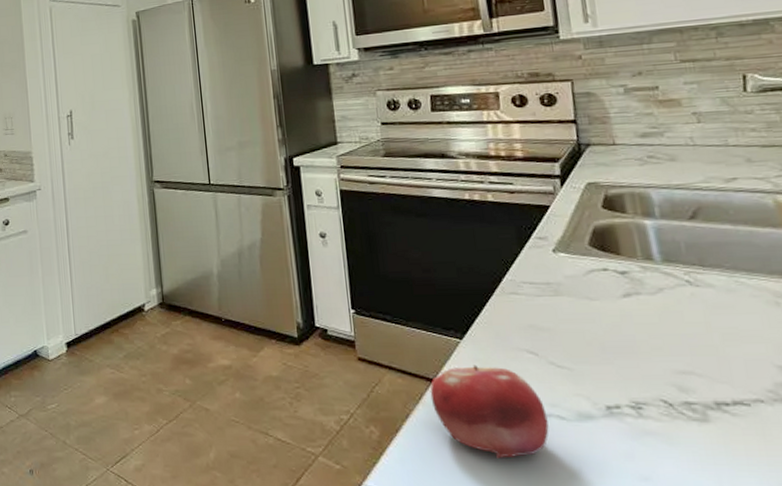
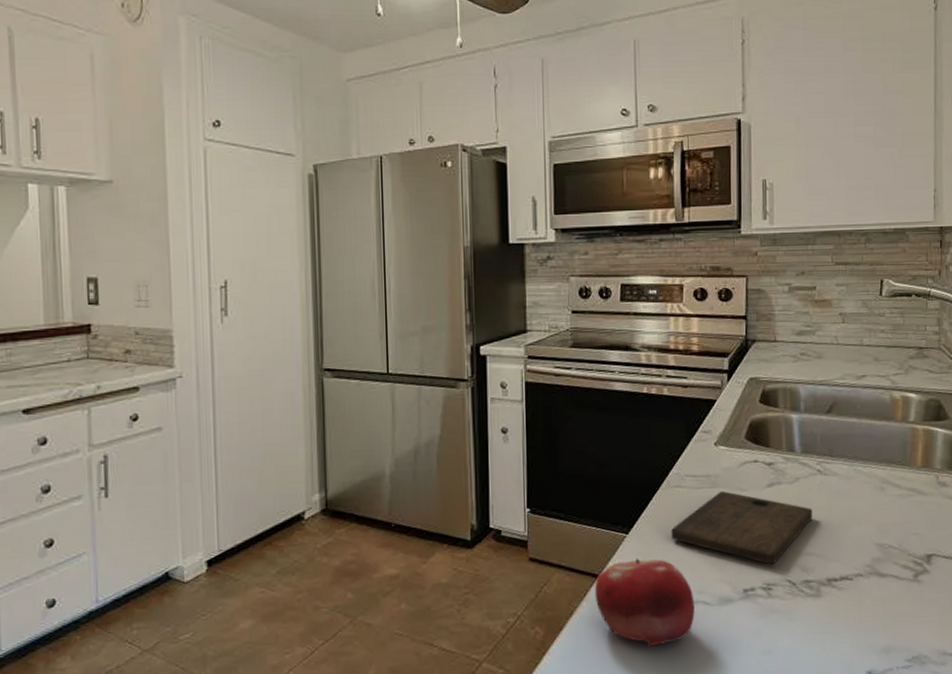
cutting board: none [511,300,687,382] -> present [671,491,813,565]

